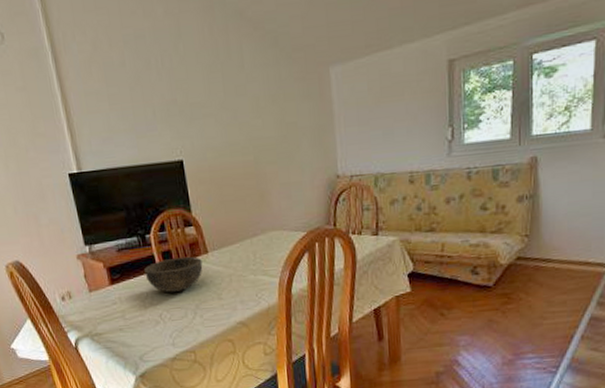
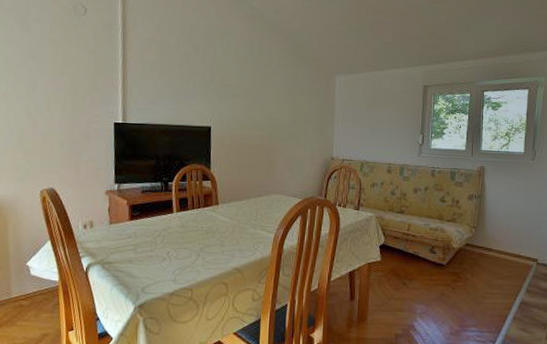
bowl: present [144,256,203,292] -> none [161,205,212,234]

